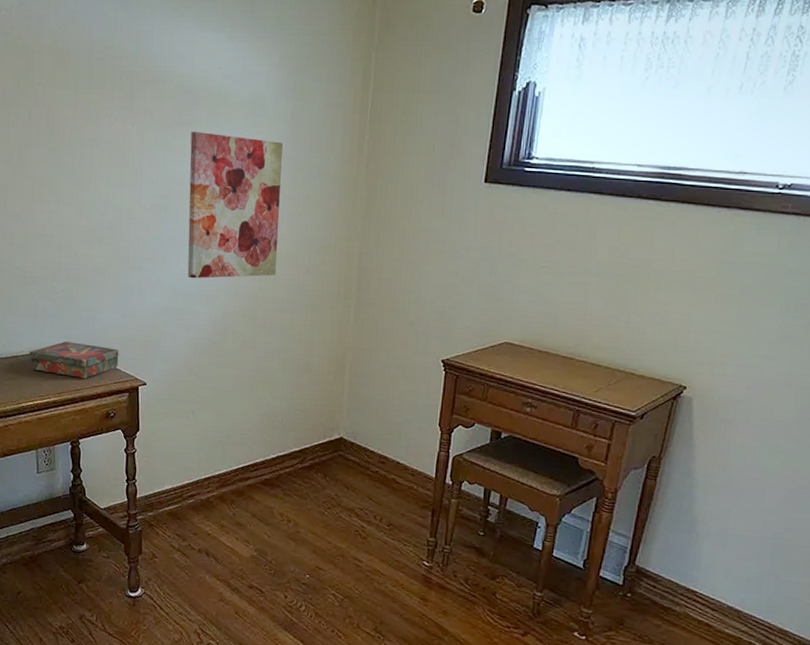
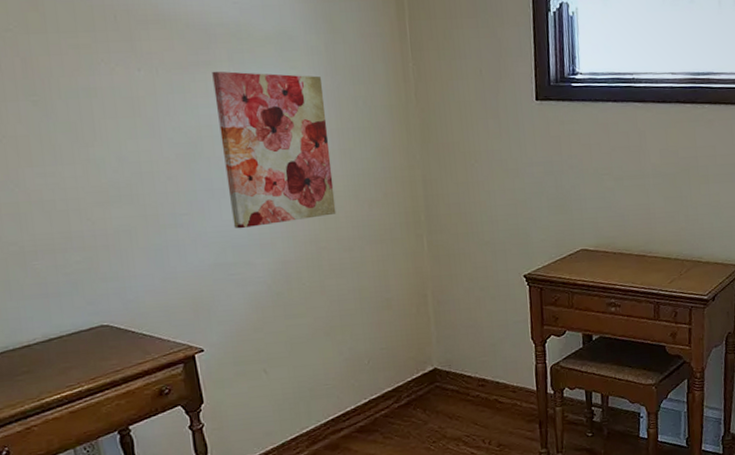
book: present [29,341,119,378] -> none [45,317,166,358]

